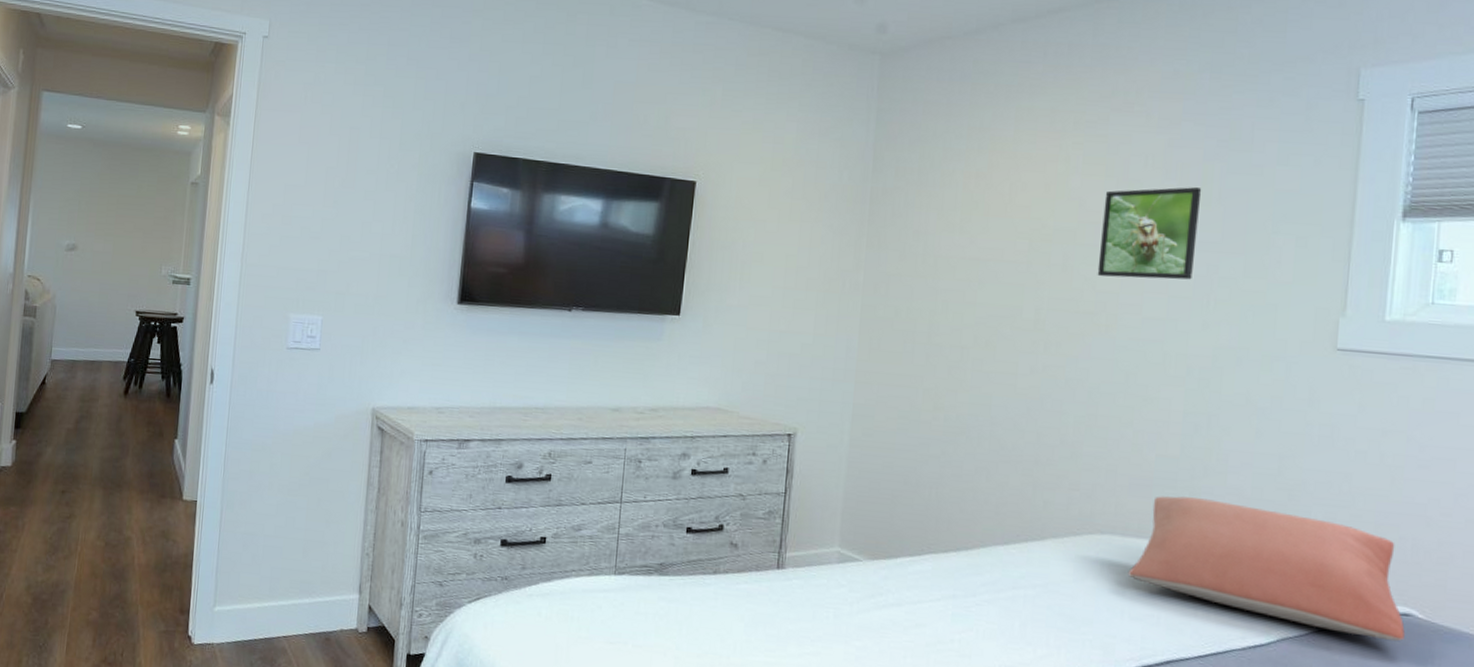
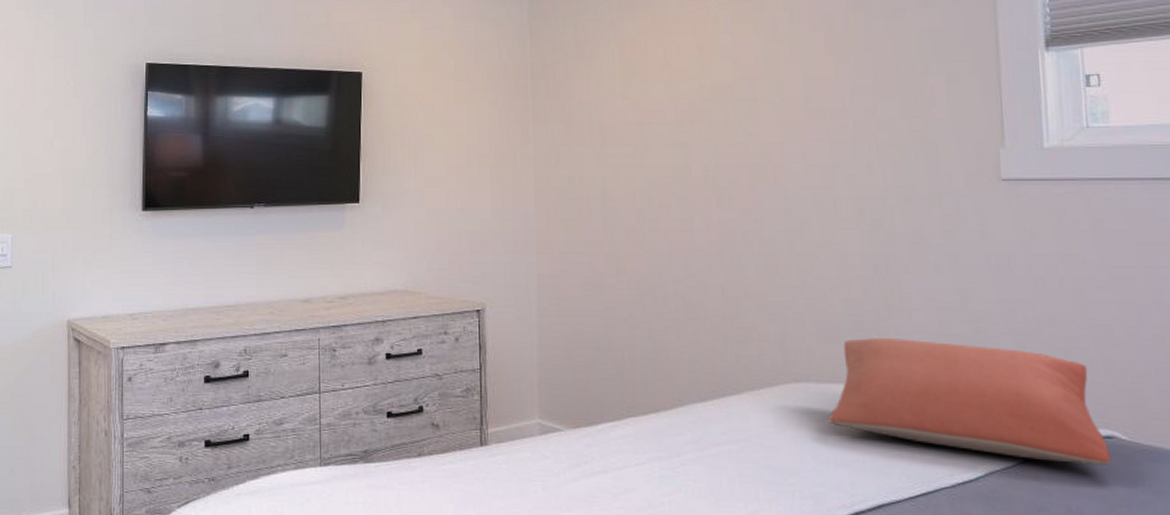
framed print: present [1097,187,1202,280] -> none [756,36,851,128]

